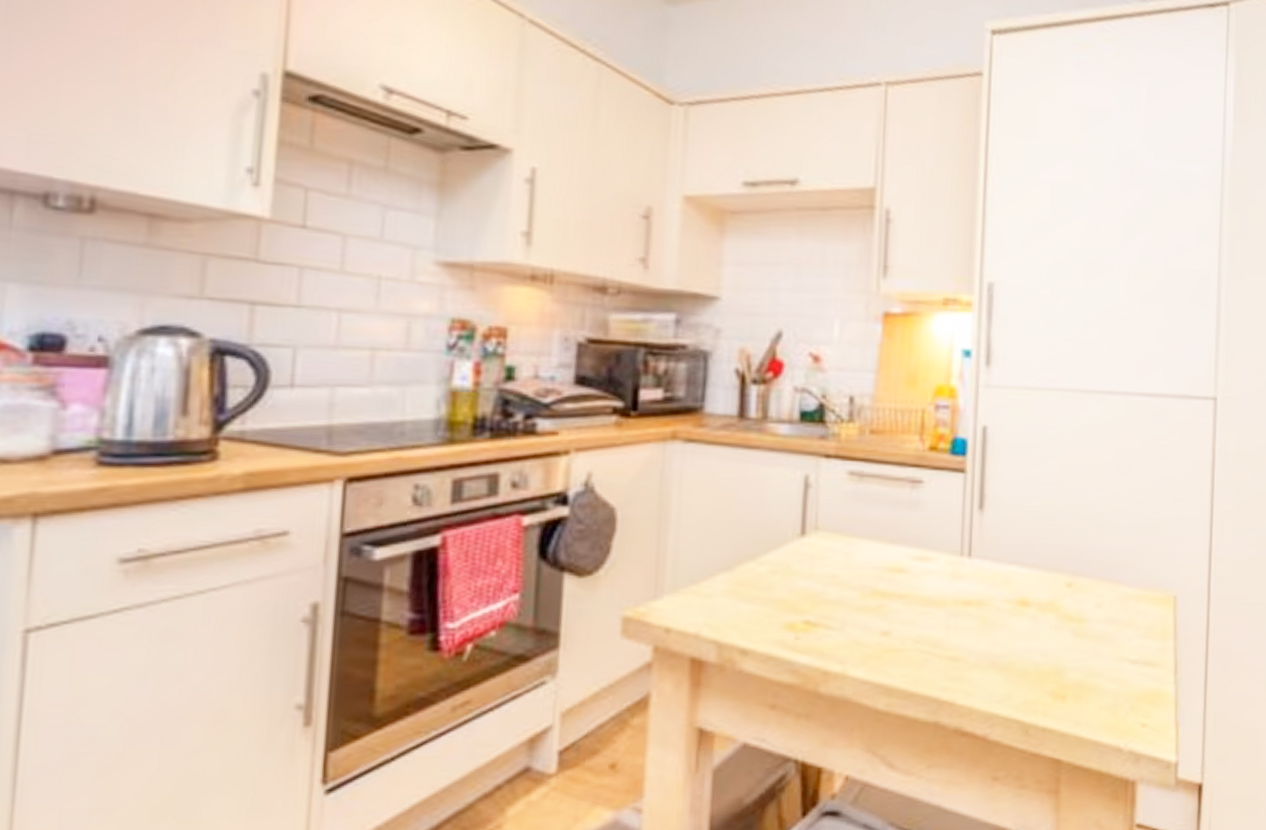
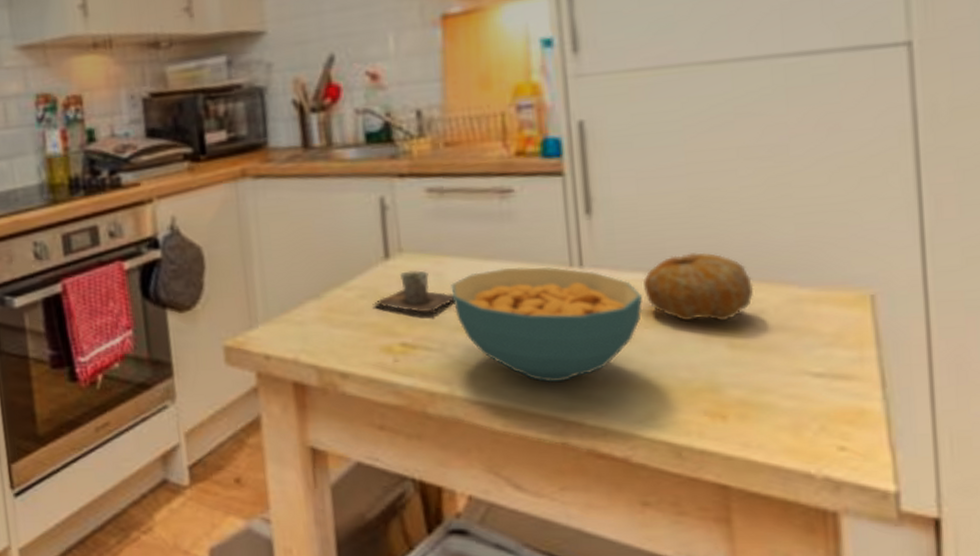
cup: none [782,549,860,592] -> present [372,270,455,313]
cereal bowl: none [857,553,1014,664] -> present [451,266,643,383]
fruit: none [1016,551,1097,612] -> present [643,252,754,322]

